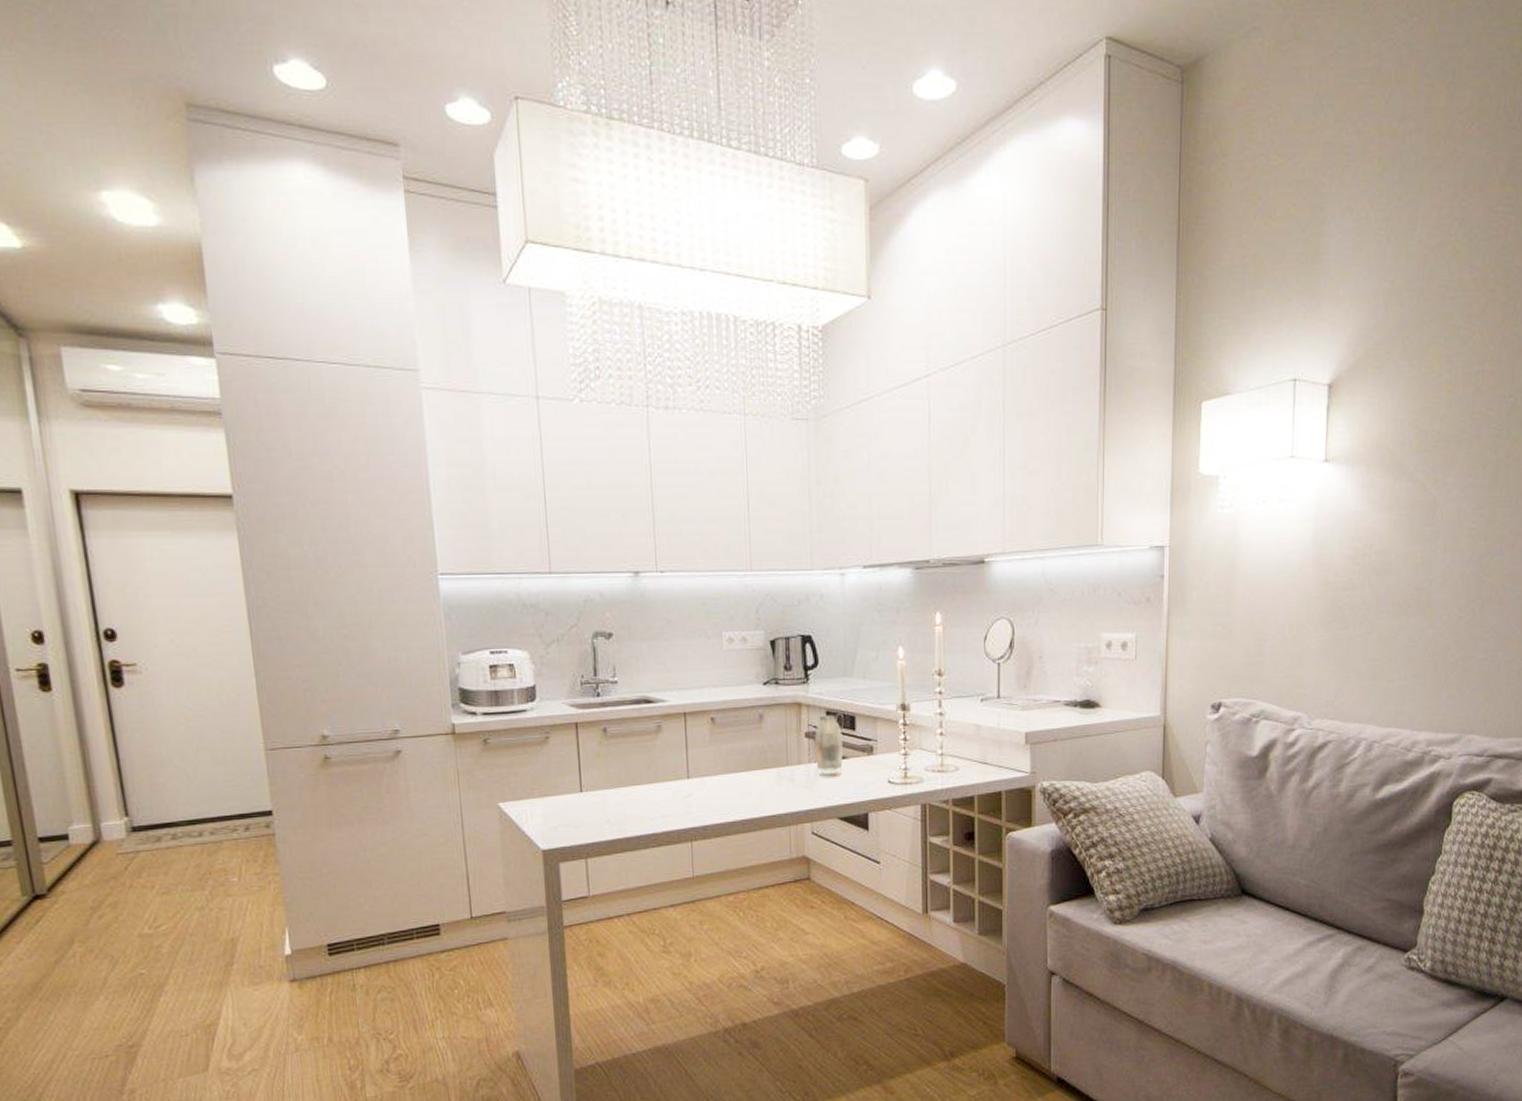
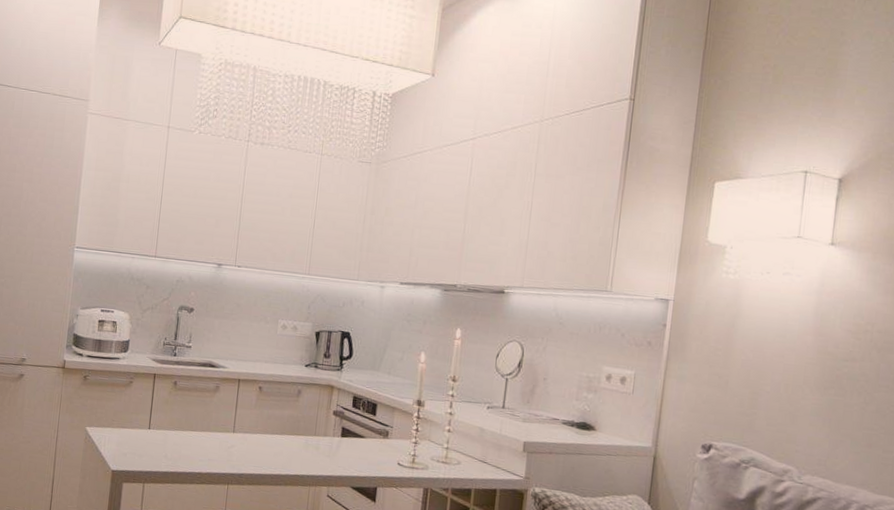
vase: present [814,715,843,780] -> none [339,399,364,454]

